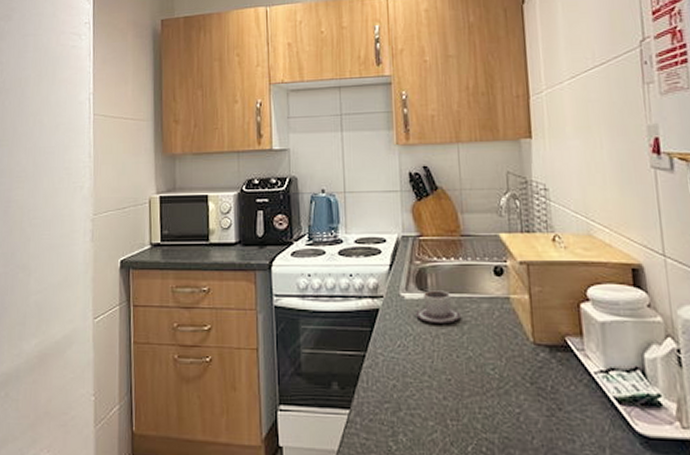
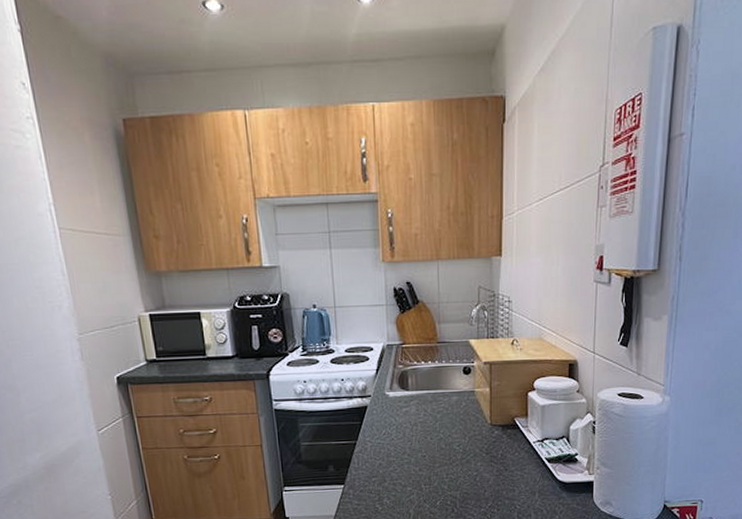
cup: present [416,290,461,323] -> none [398,388,435,415]

